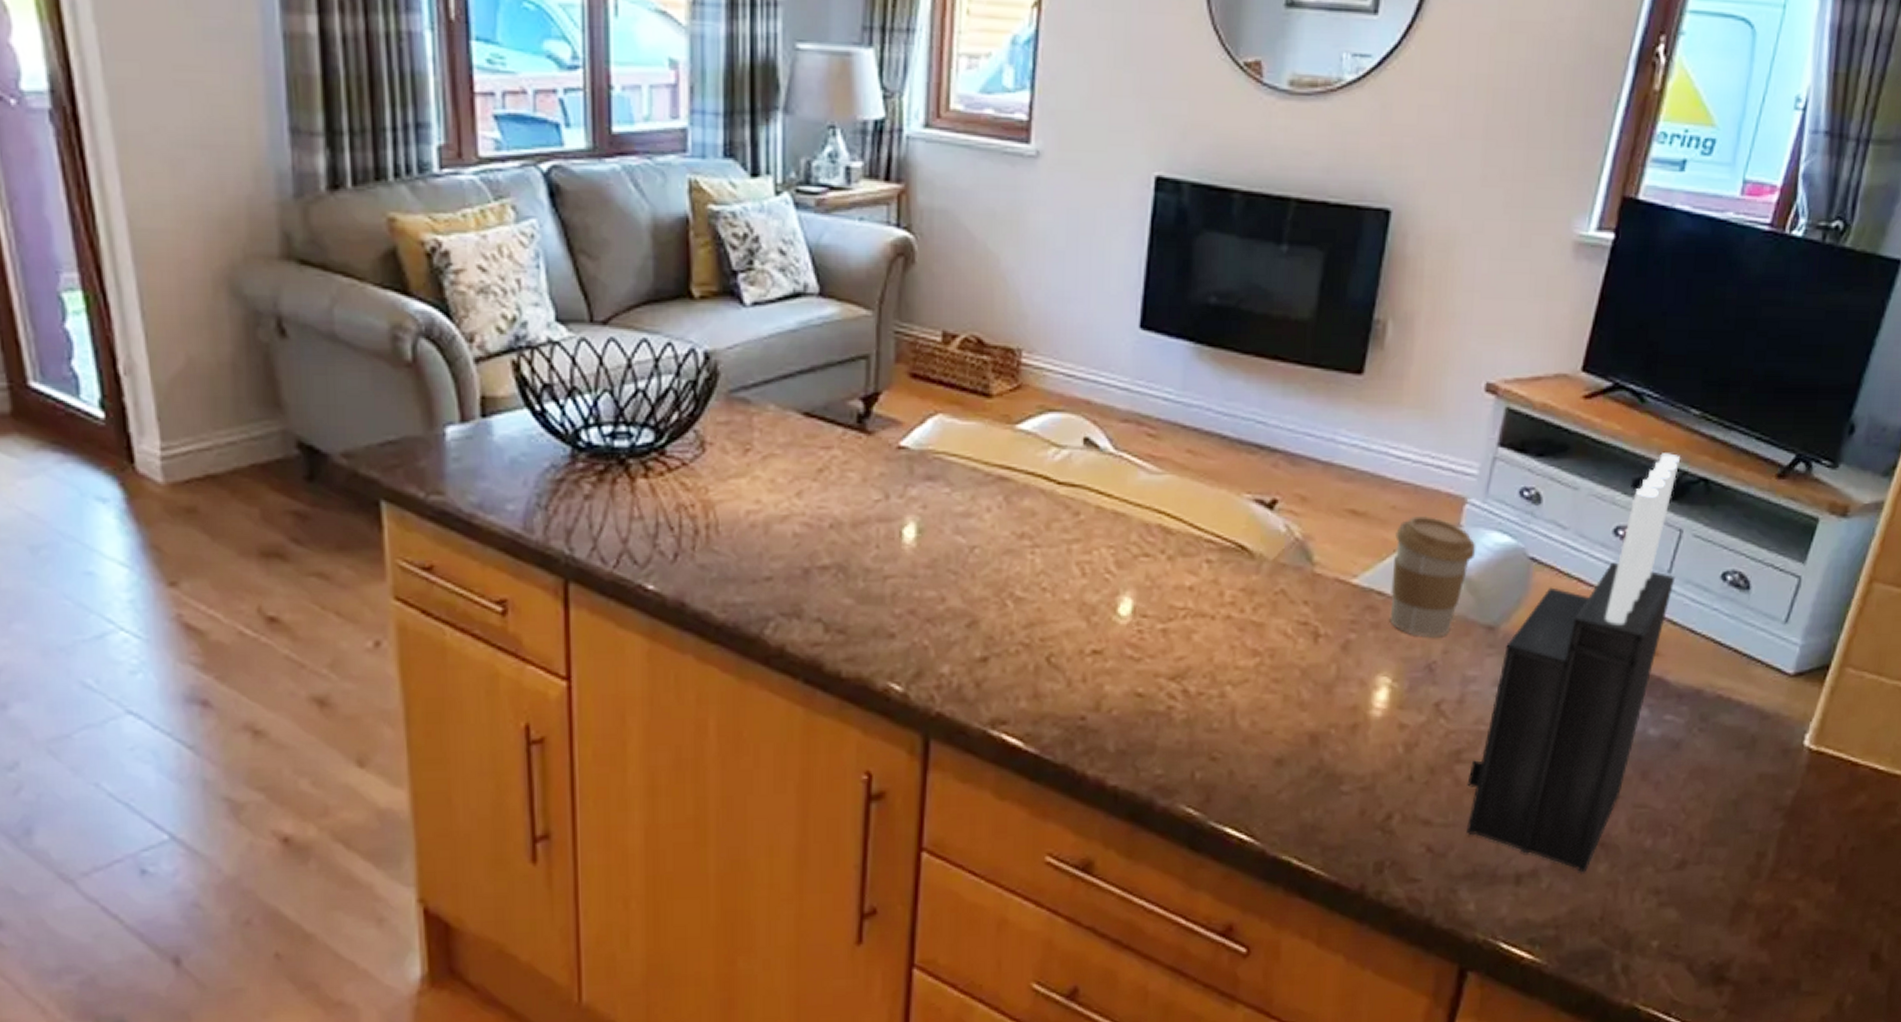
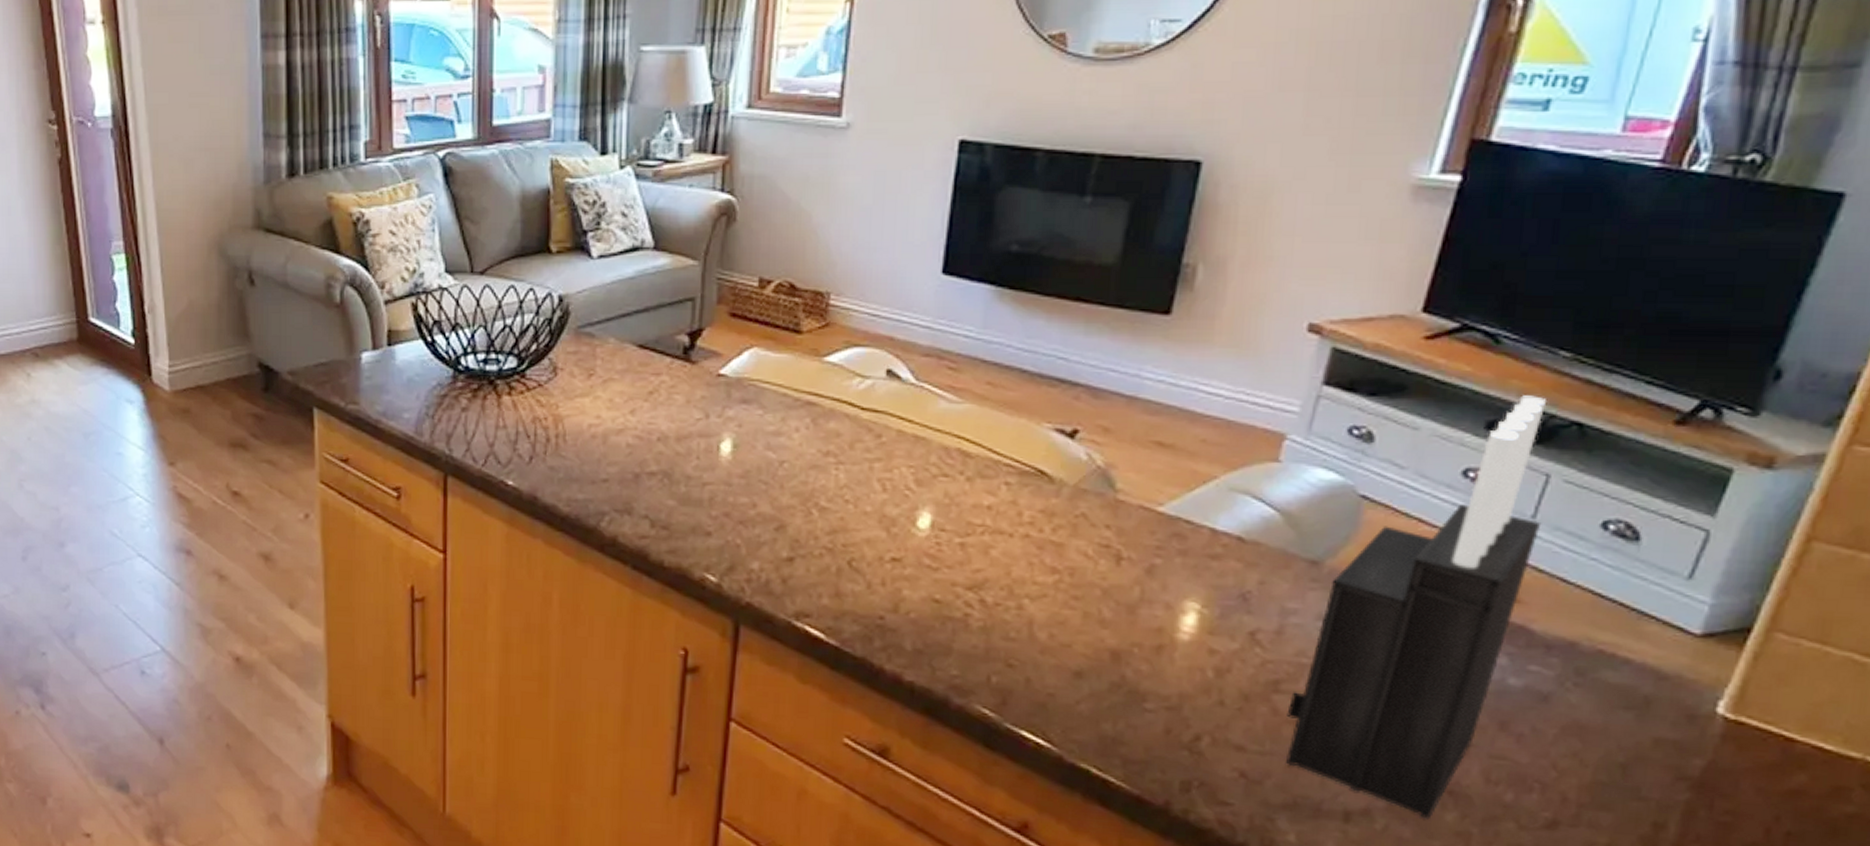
coffee cup: present [1389,515,1476,638] -> none [1198,449,1297,568]

